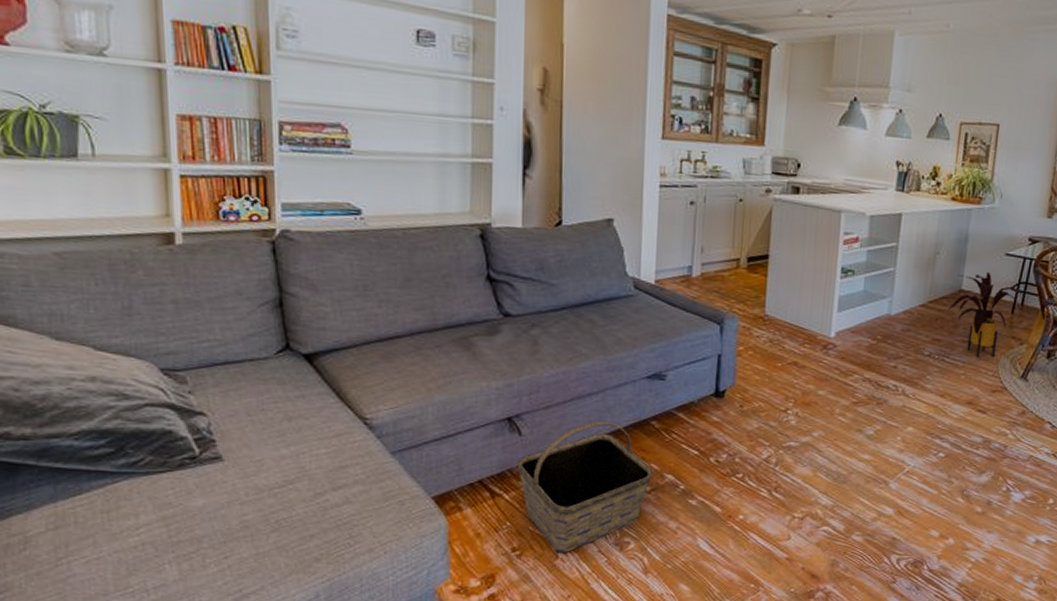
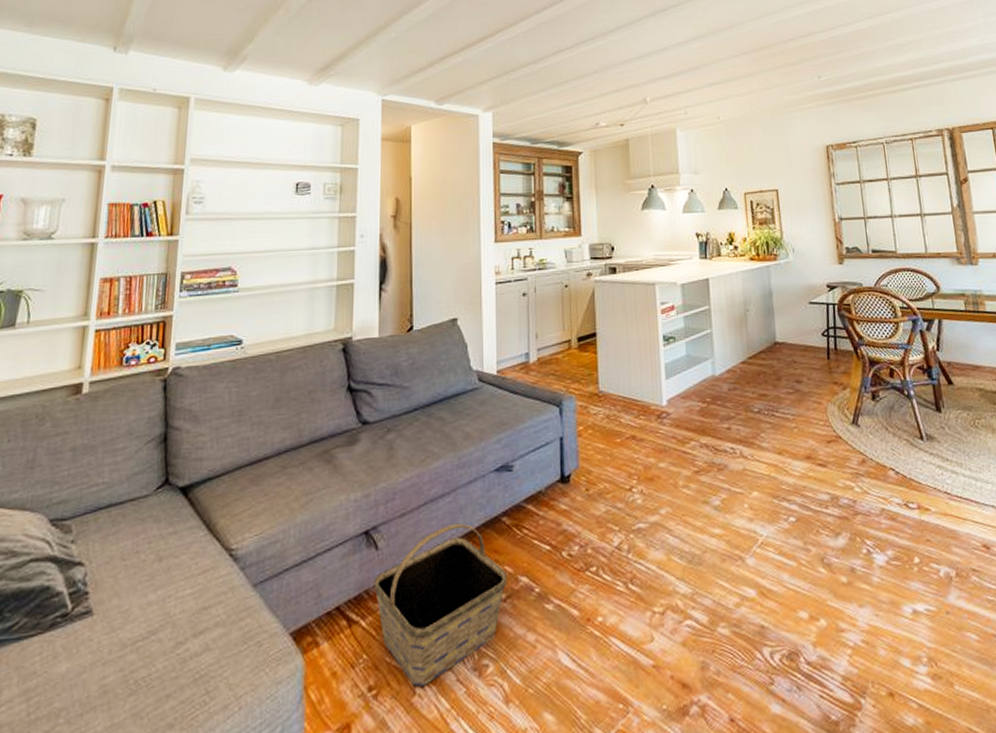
house plant: present [948,271,1024,358] -> none [768,321,835,408]

